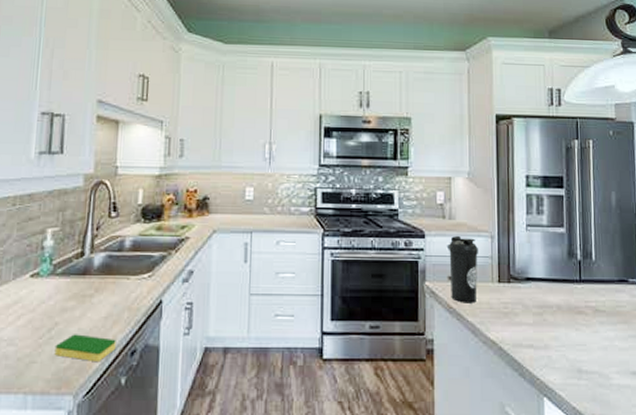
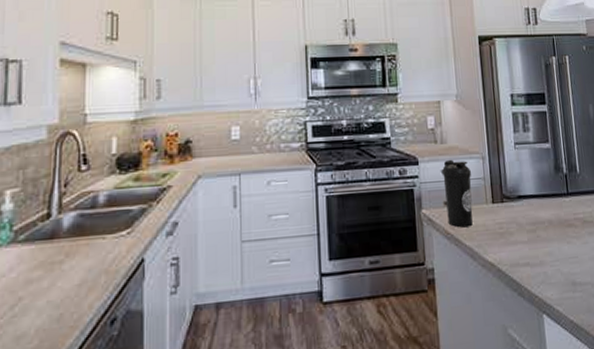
dish sponge: present [54,334,116,363] -> none [19,307,93,338]

